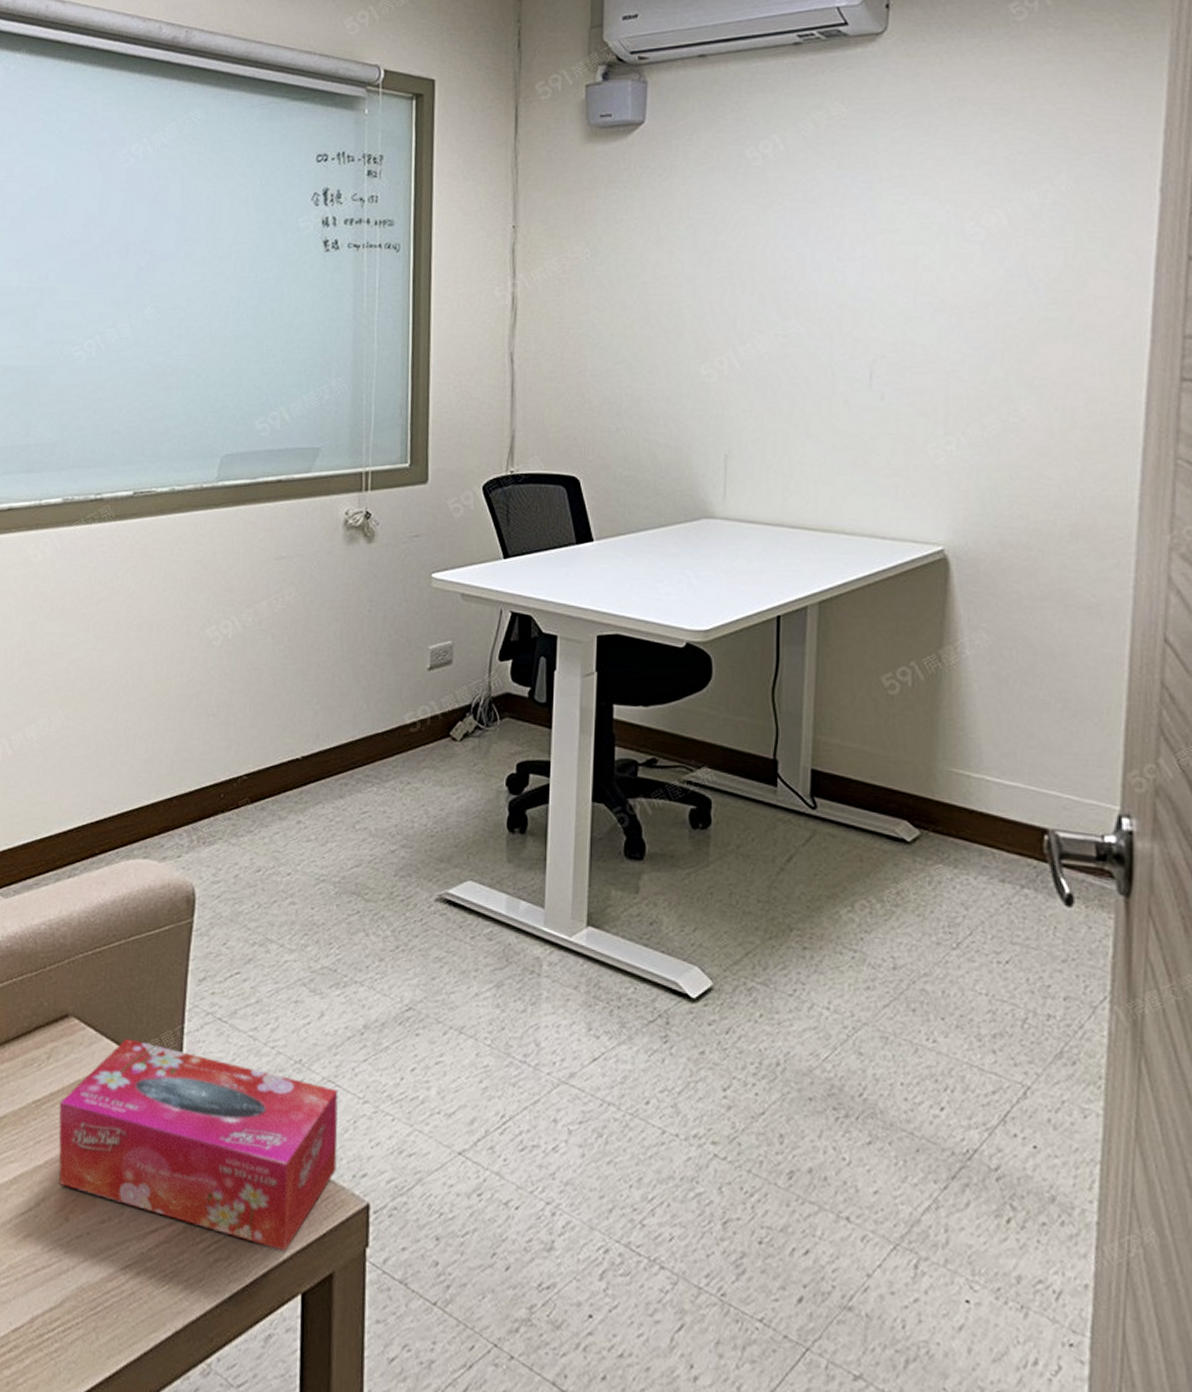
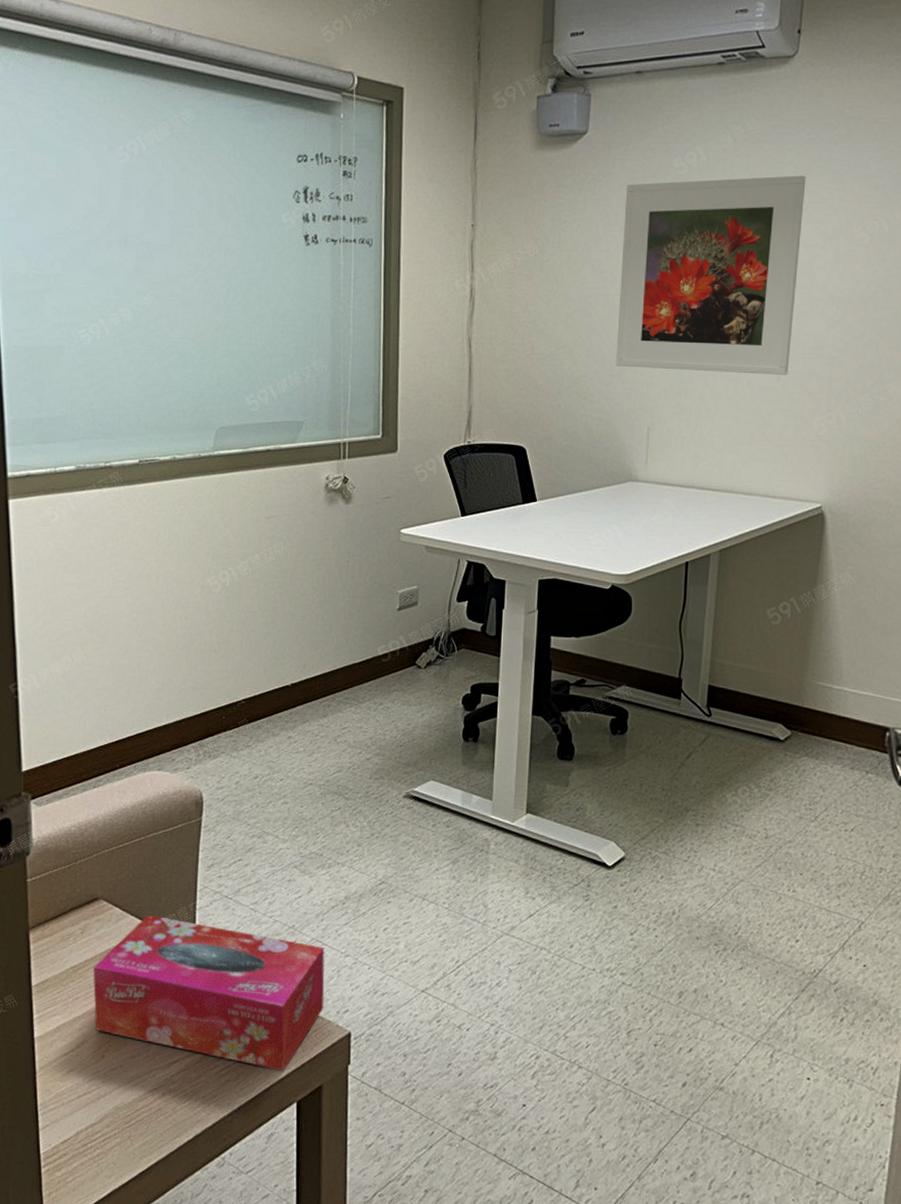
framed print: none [684,164,904,393] -> present [615,175,806,375]

